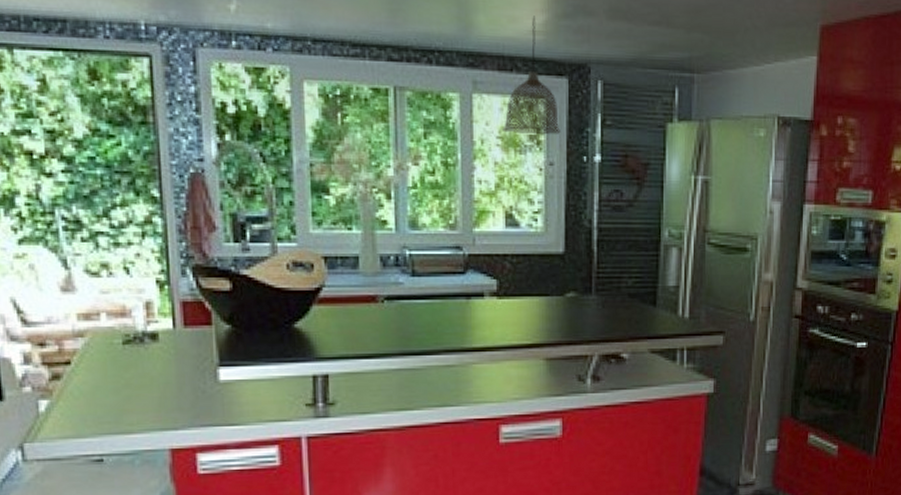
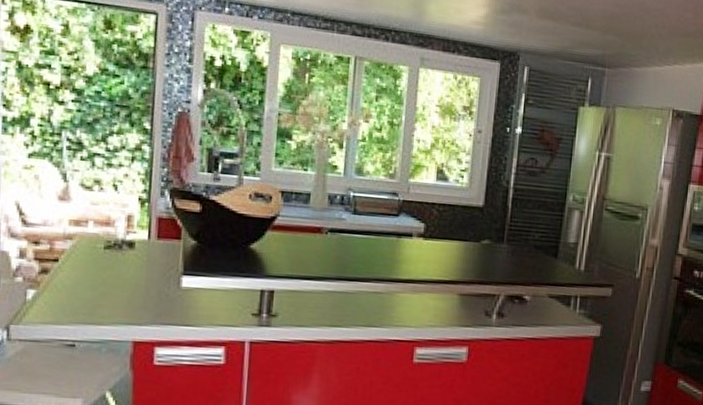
pendant lamp: present [502,15,560,135] -> none [441,9,490,107]

